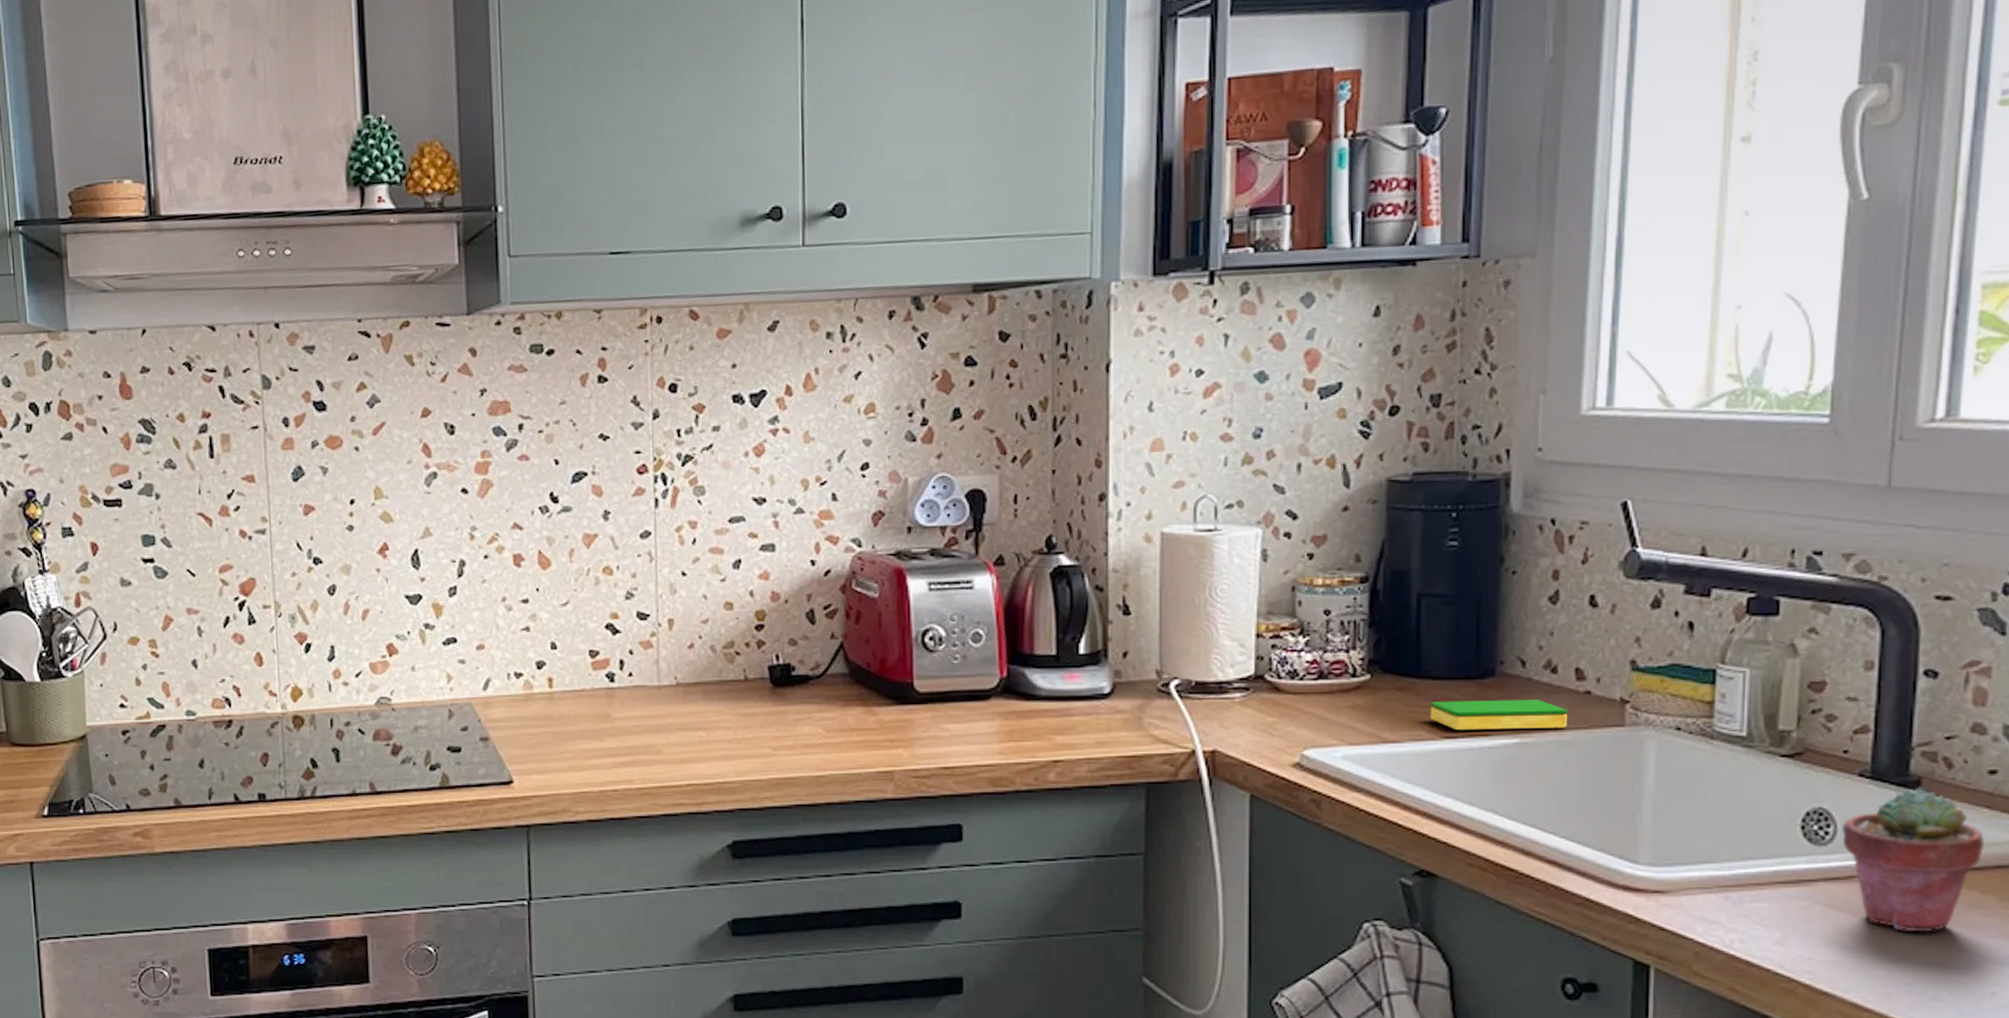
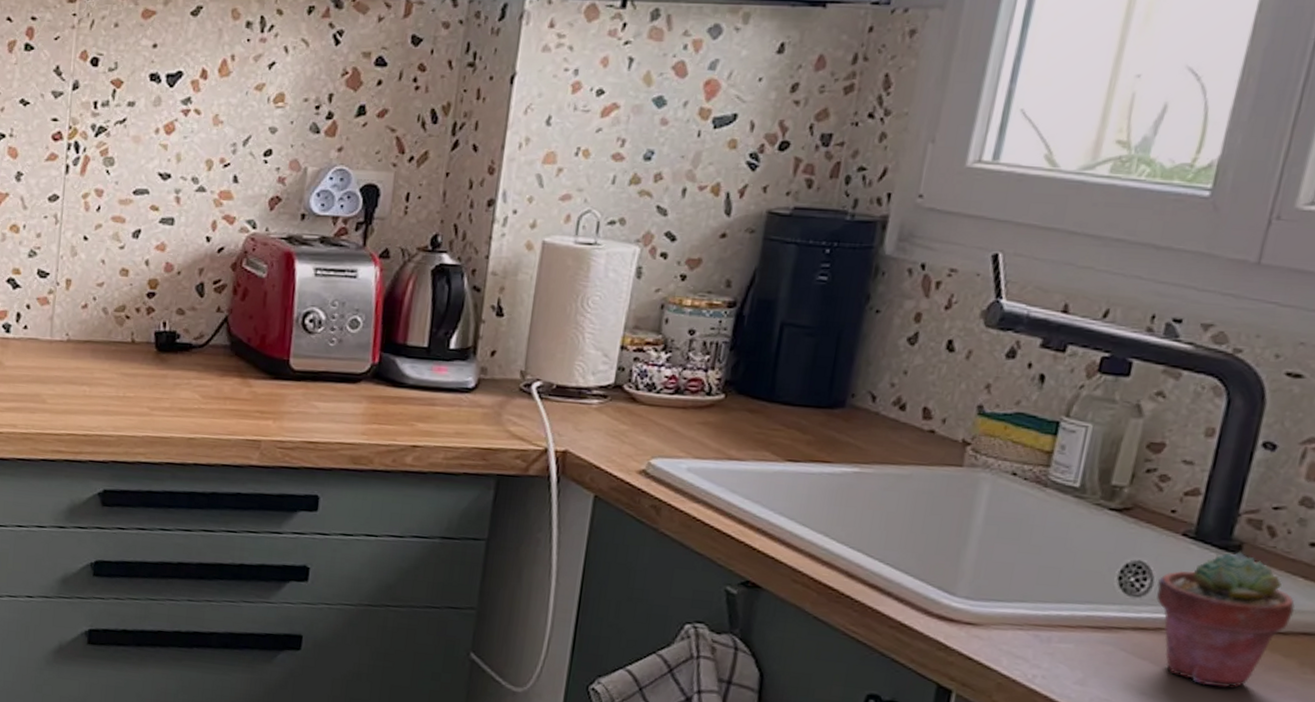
dish sponge: present [1430,700,1568,730] -> none [776,425,911,463]

